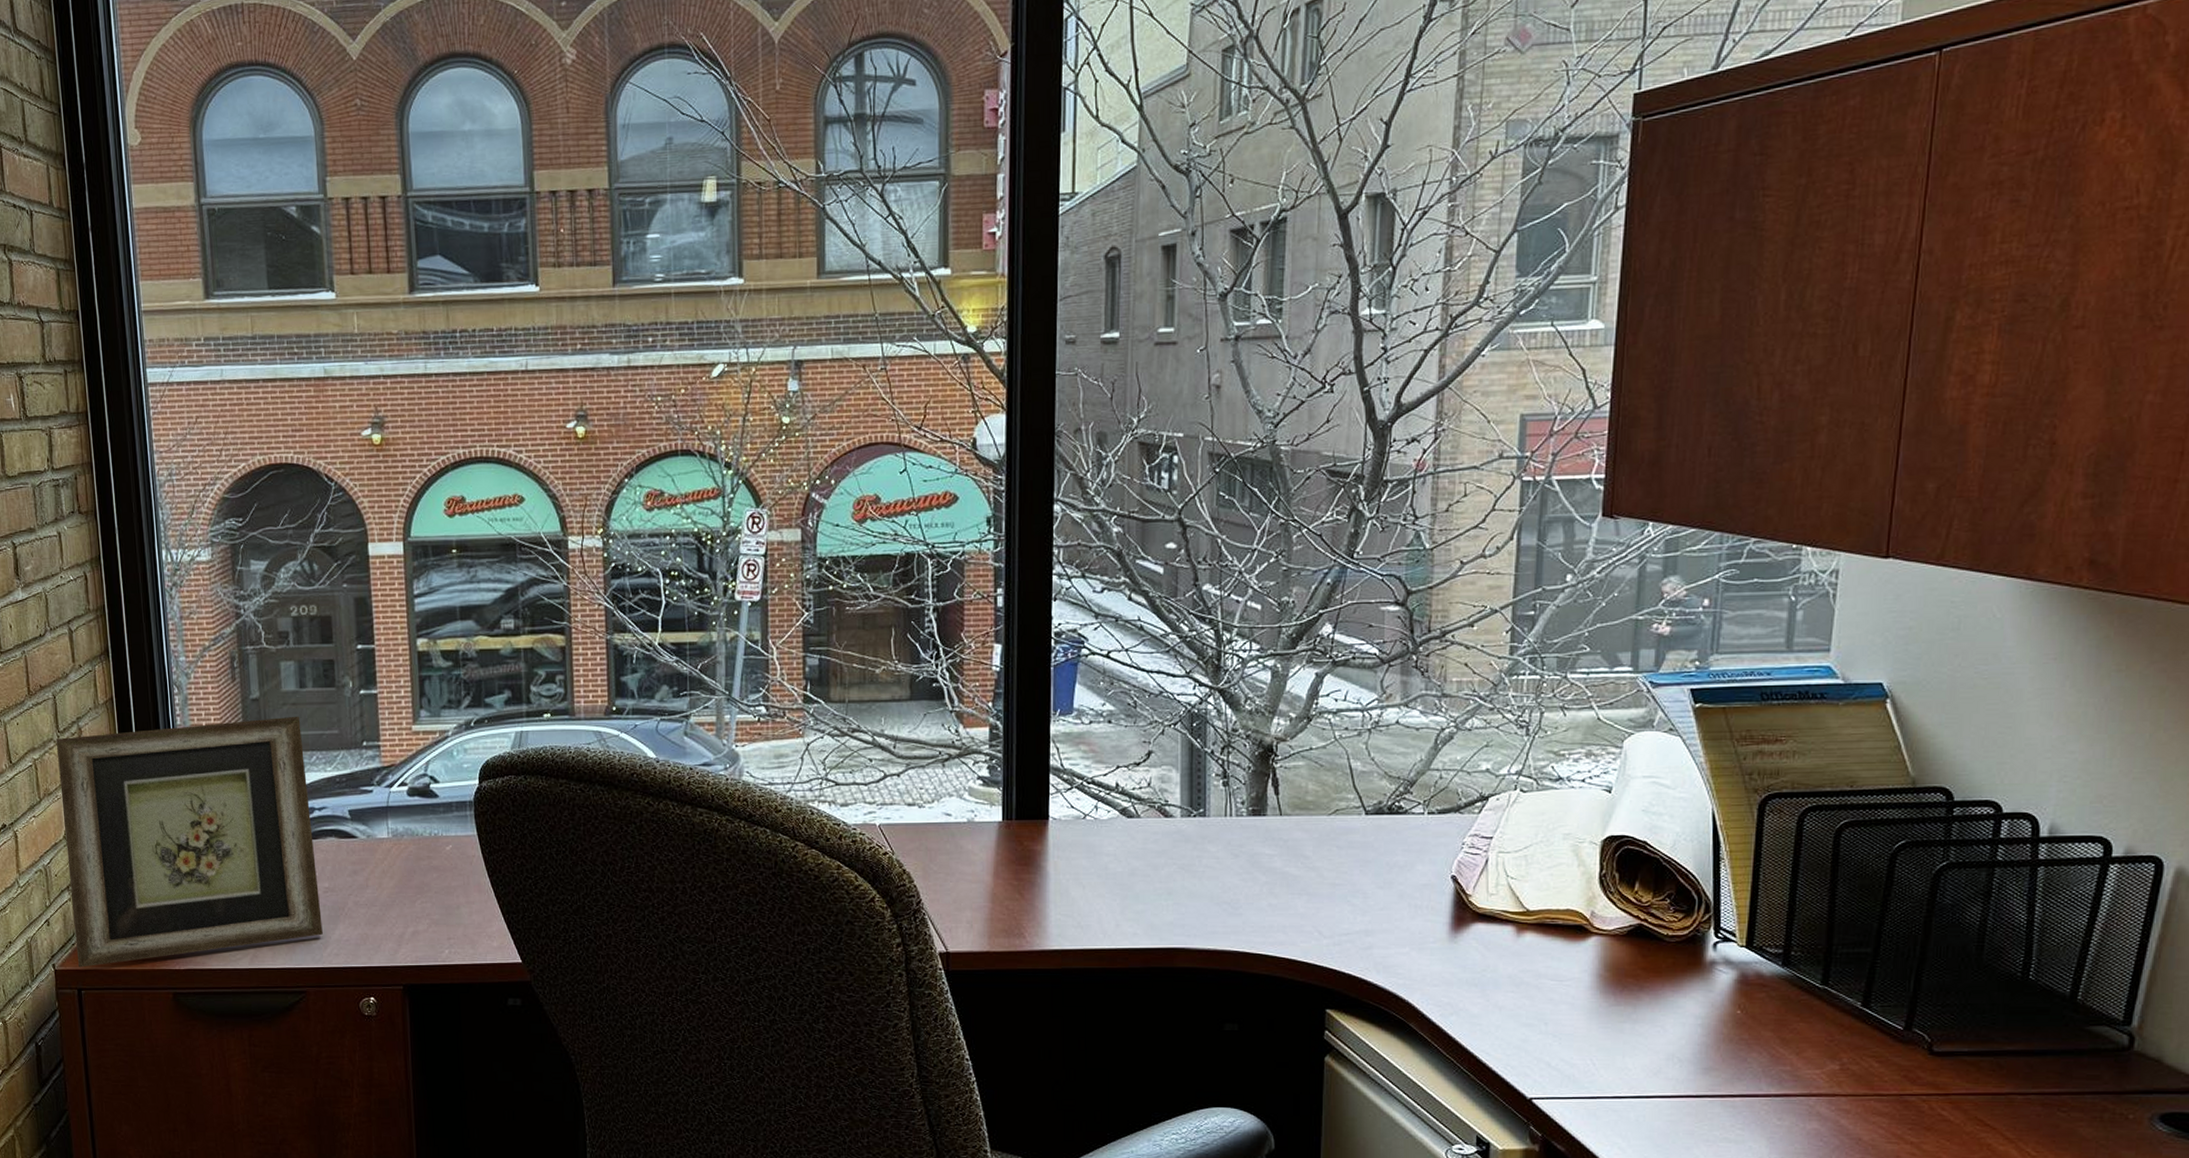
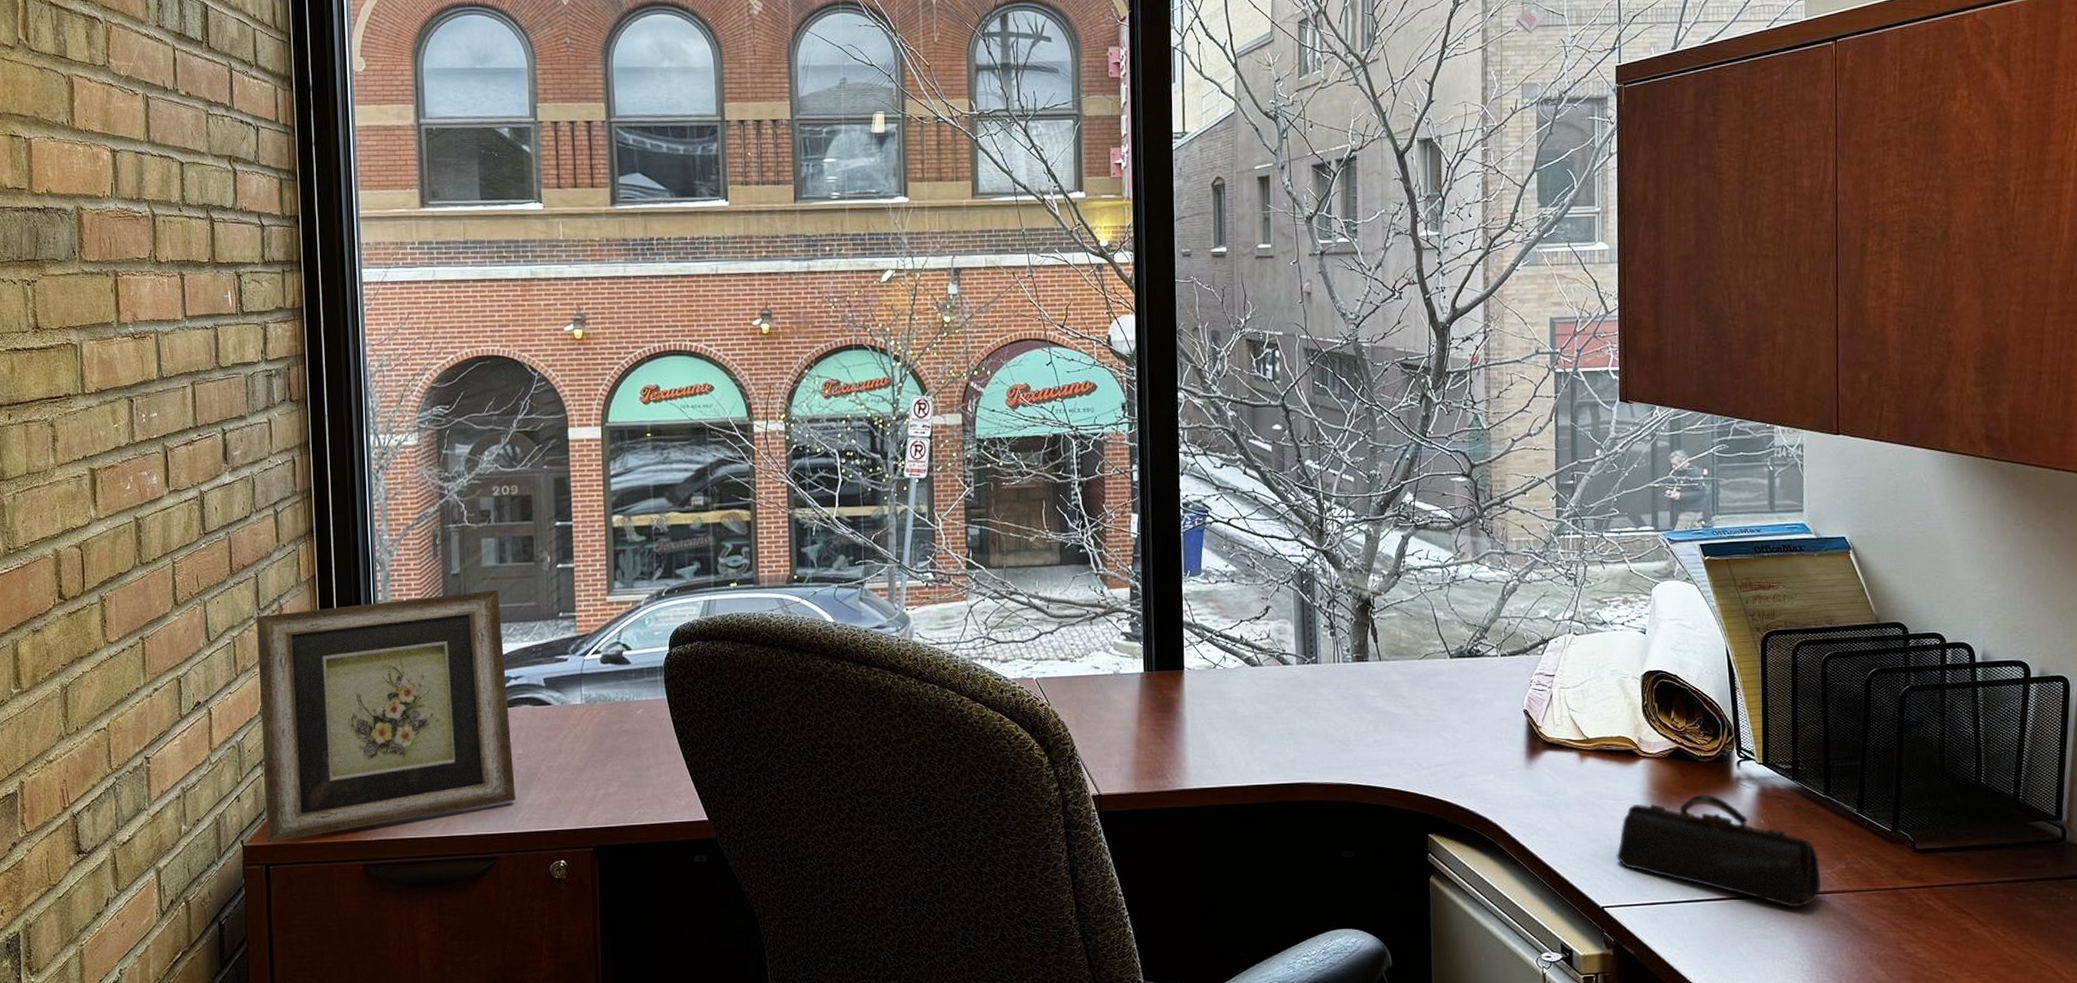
pencil case: none [1552,978,1807,1110] -> present [1616,794,1821,908]

